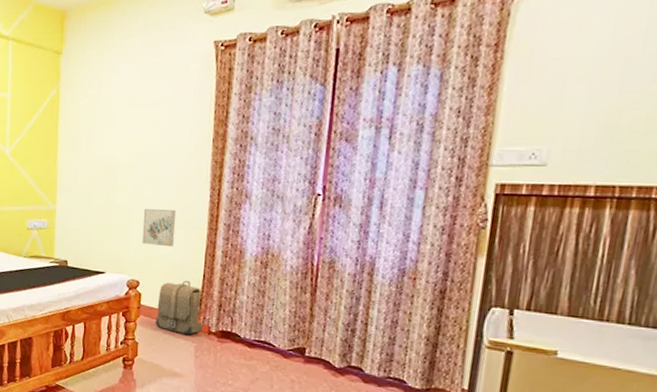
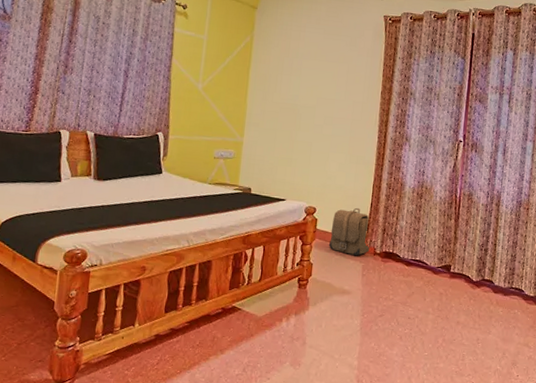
wall art: present [142,209,177,247] -> none [319,145,350,179]

